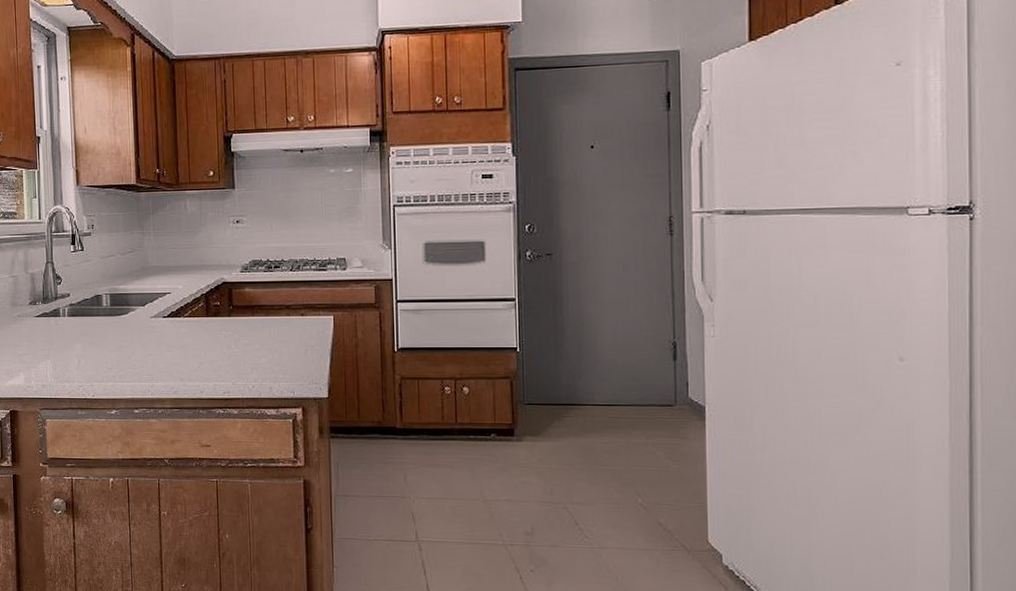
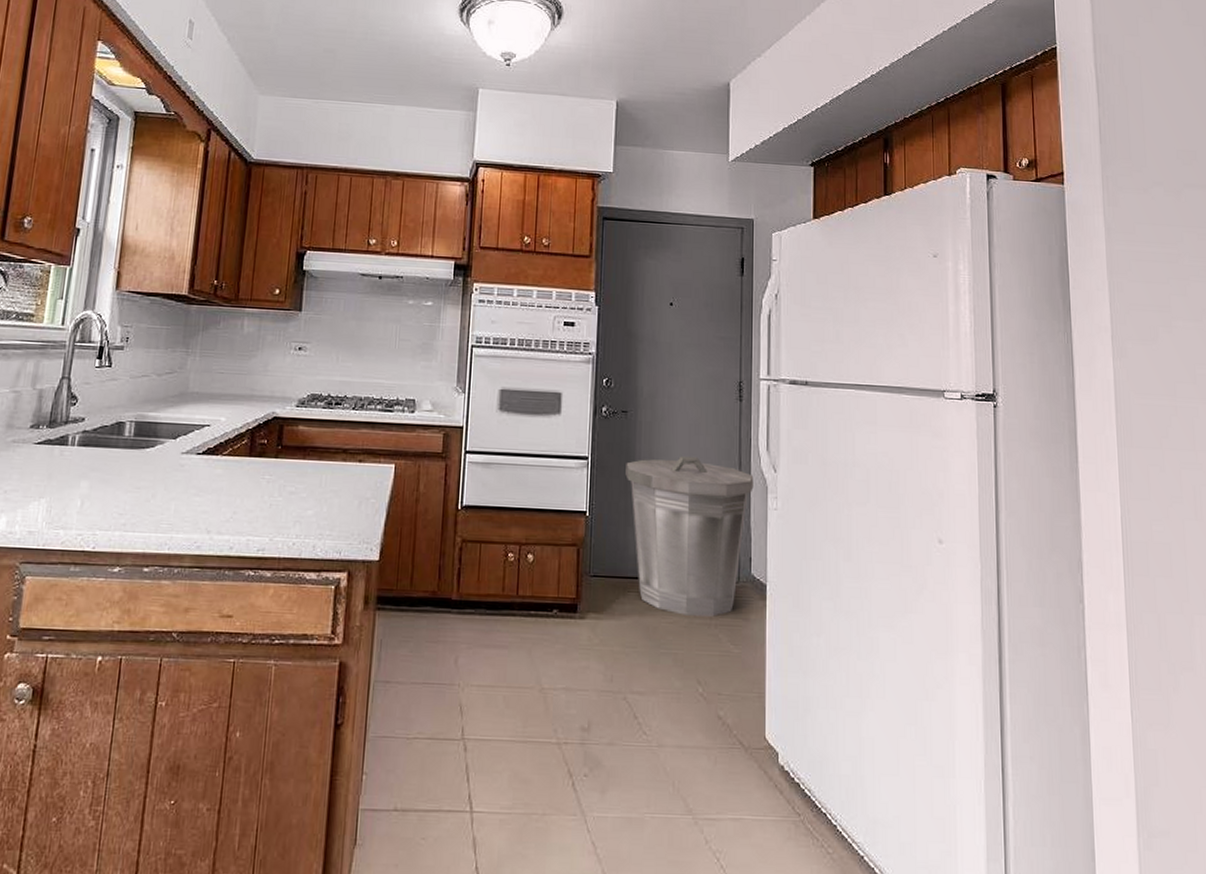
trash can: none [553,291,688,437] -> present [625,456,754,617]

